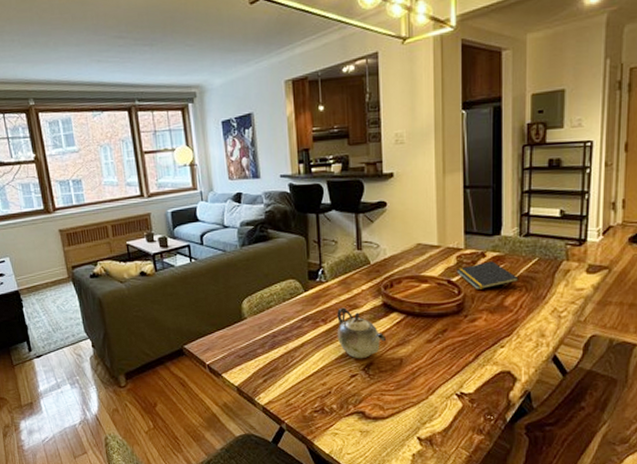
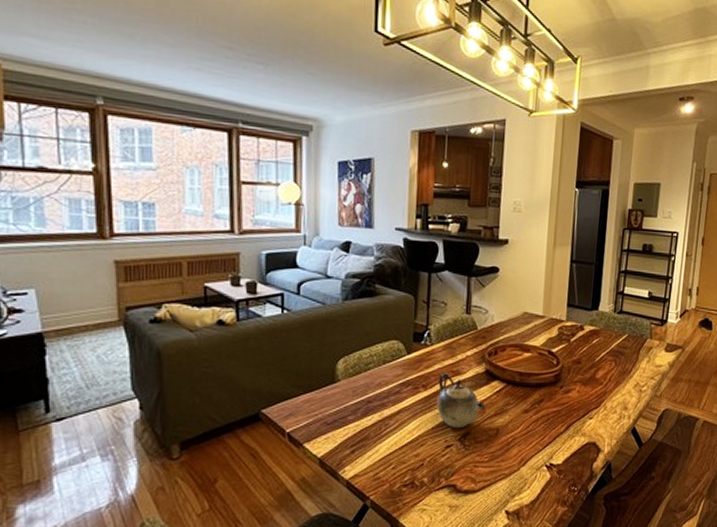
notepad: present [456,261,519,289] -> none [557,334,610,361]

